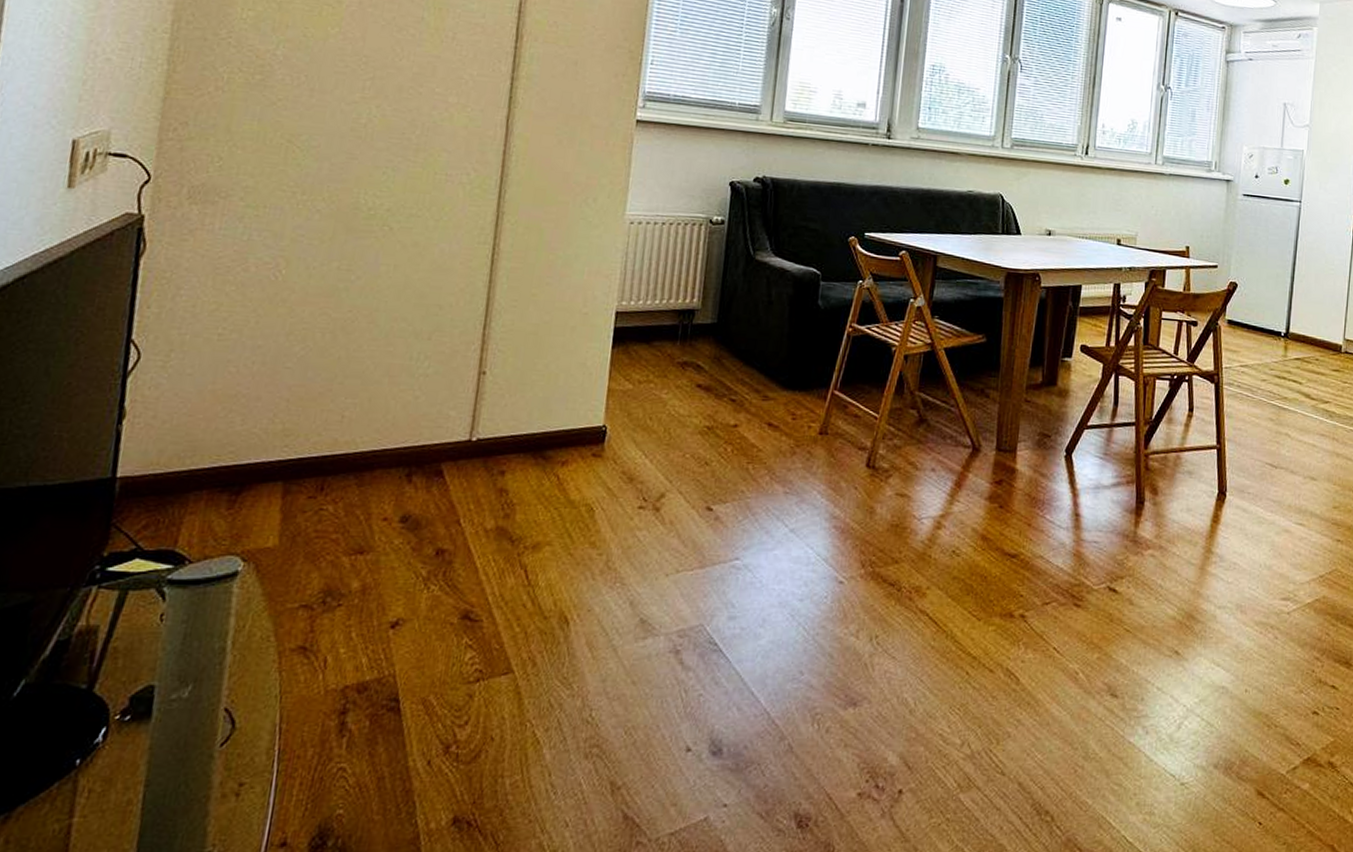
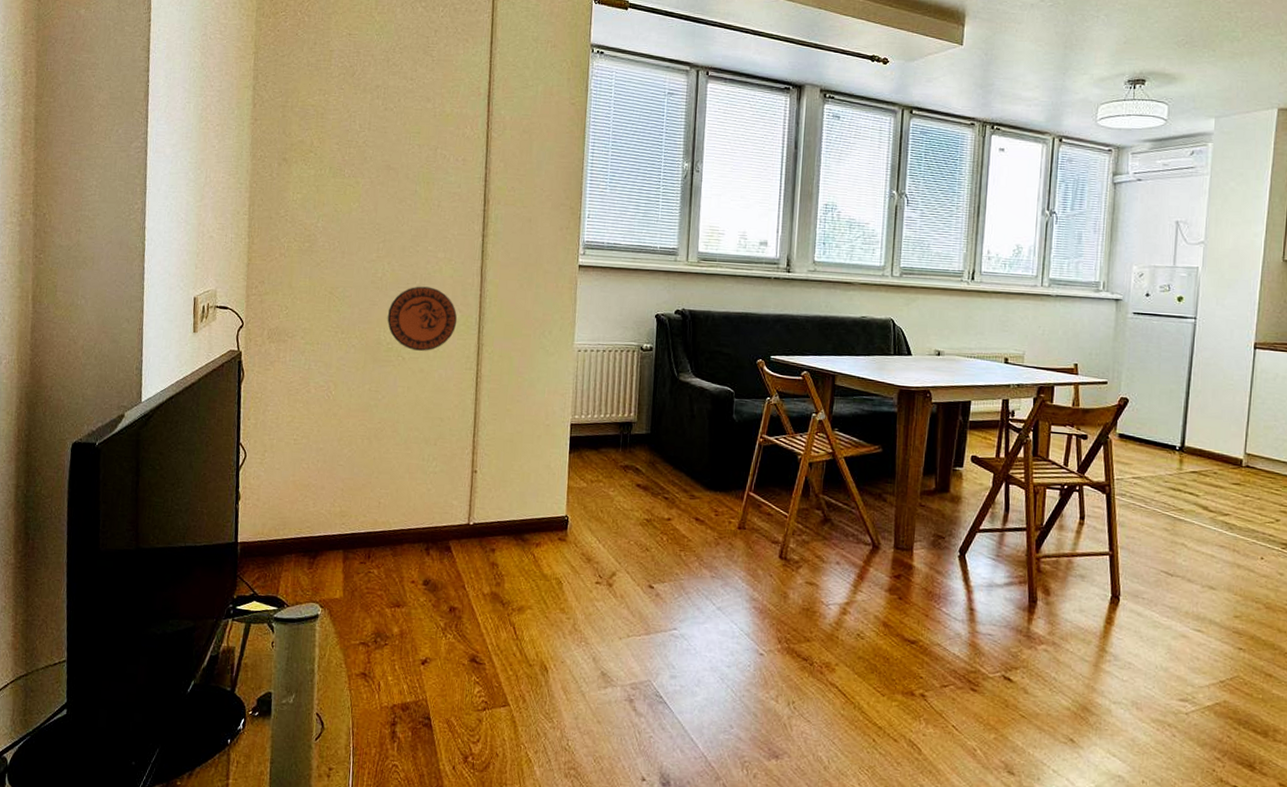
decorative plate: none [370,137,471,220] -> present [387,286,458,351]

